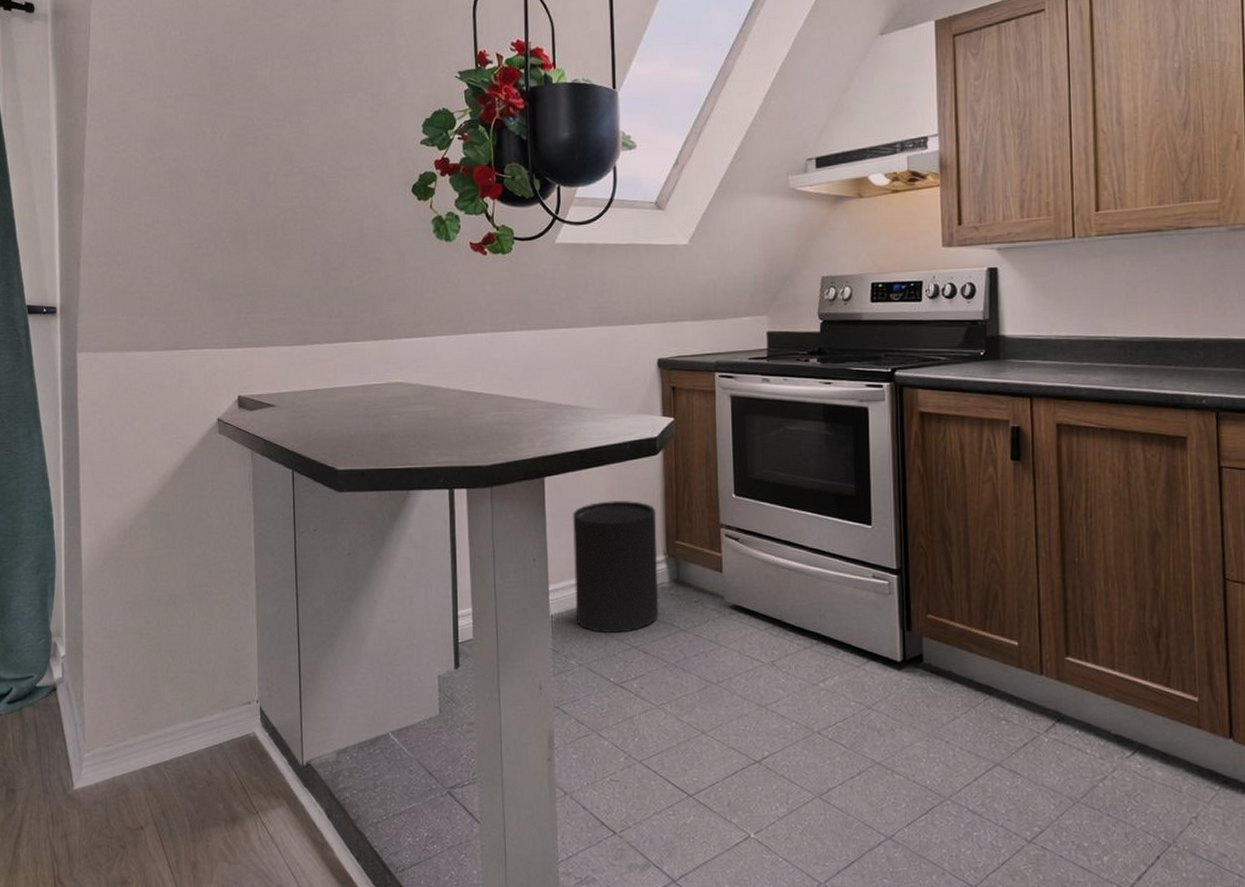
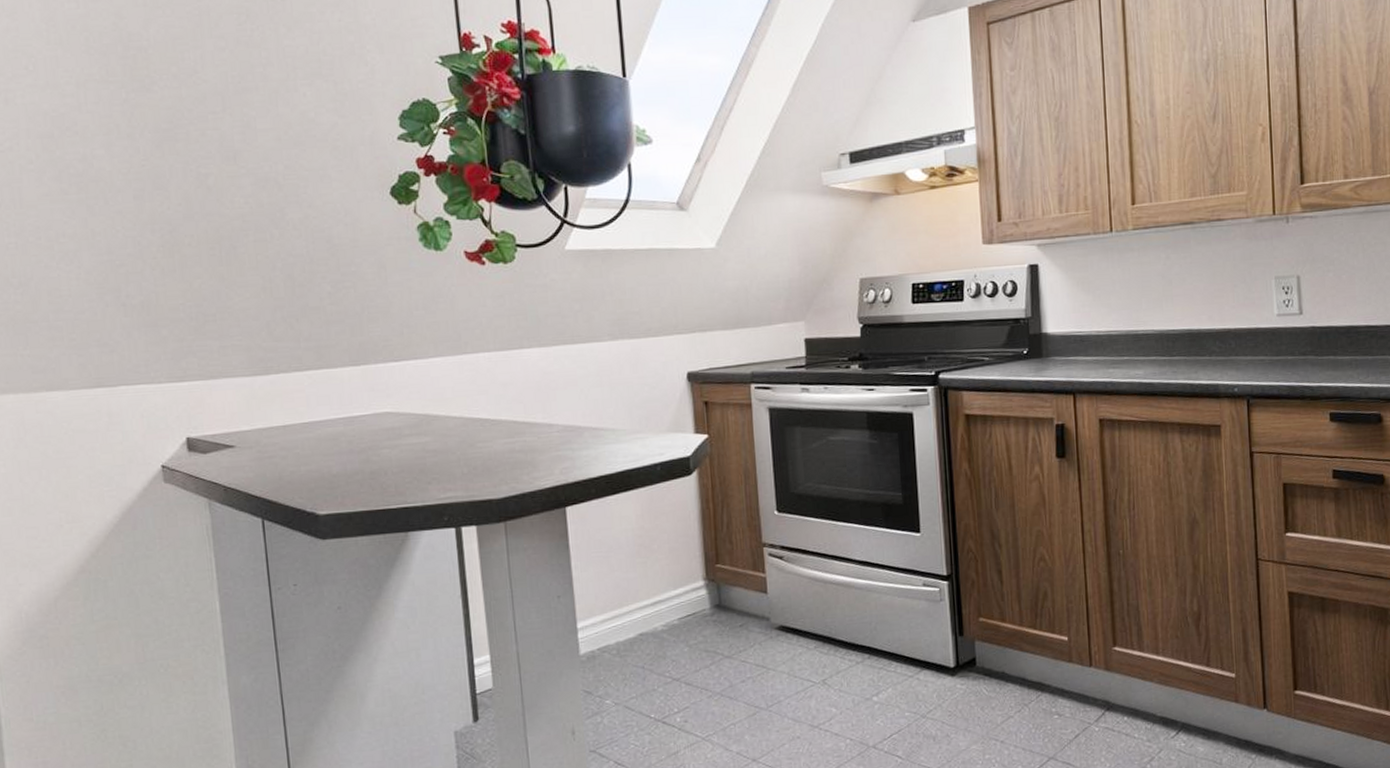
trash can: present [572,500,659,633] -> none [599,525,701,668]

